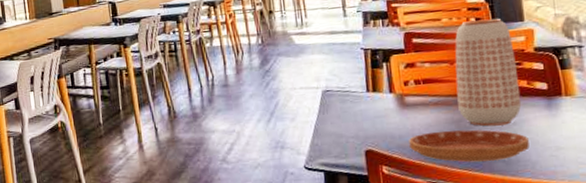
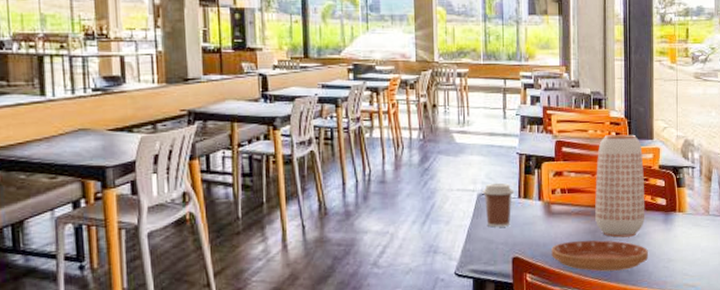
coffee cup: none [326,78,362,122] -> present [482,182,515,228]

